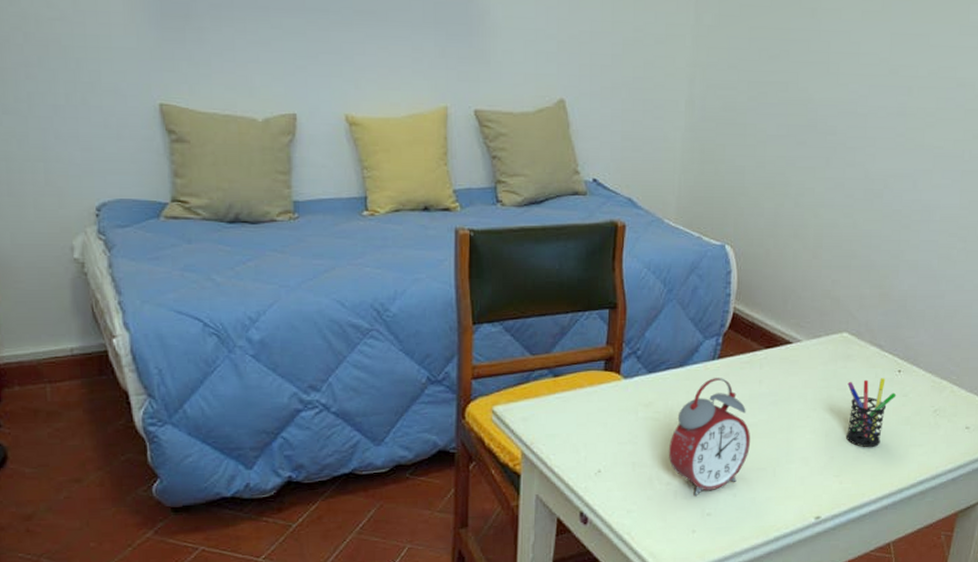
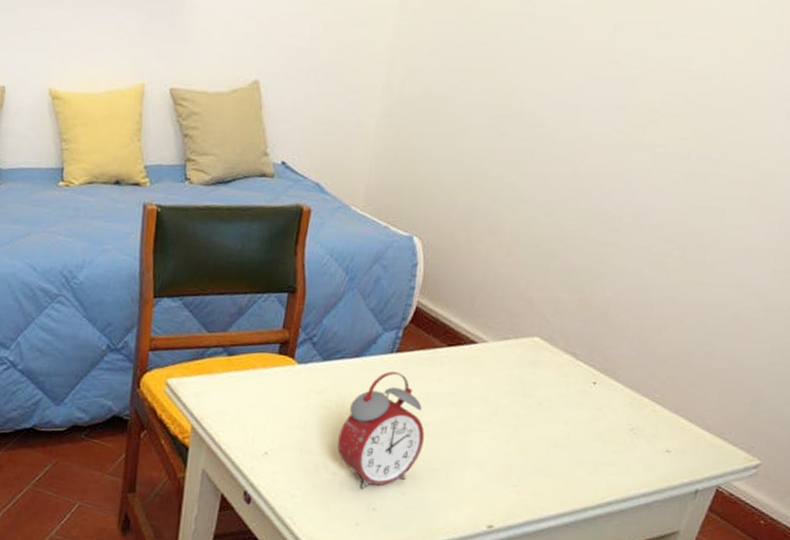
pen holder: present [845,378,897,447] -> none [528,388,589,460]

